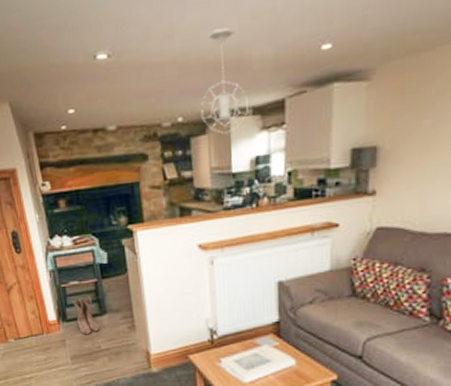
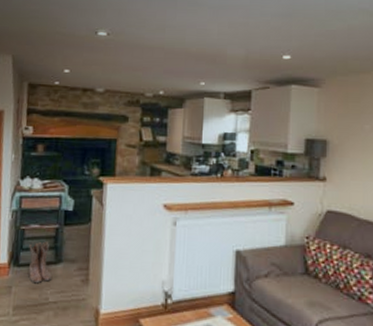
pendant light: present [201,27,248,134] -> none [180,30,221,110]

